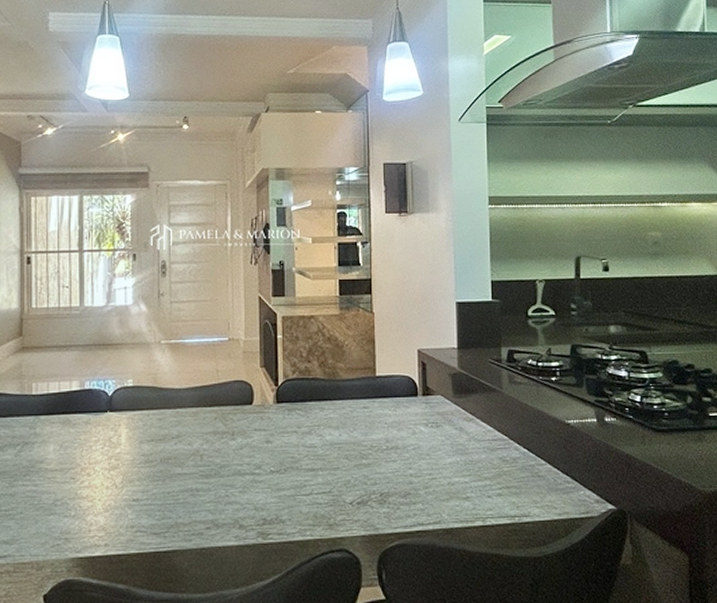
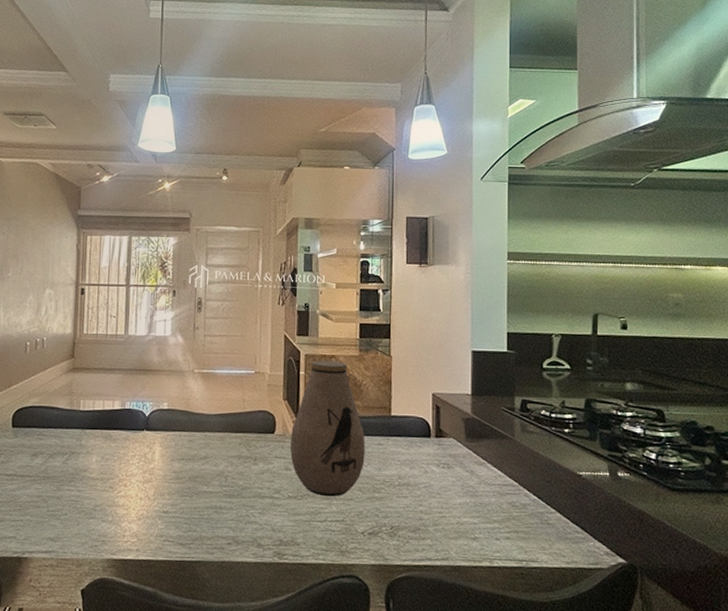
vase: none [269,322,350,468] -> present [290,360,366,497]

